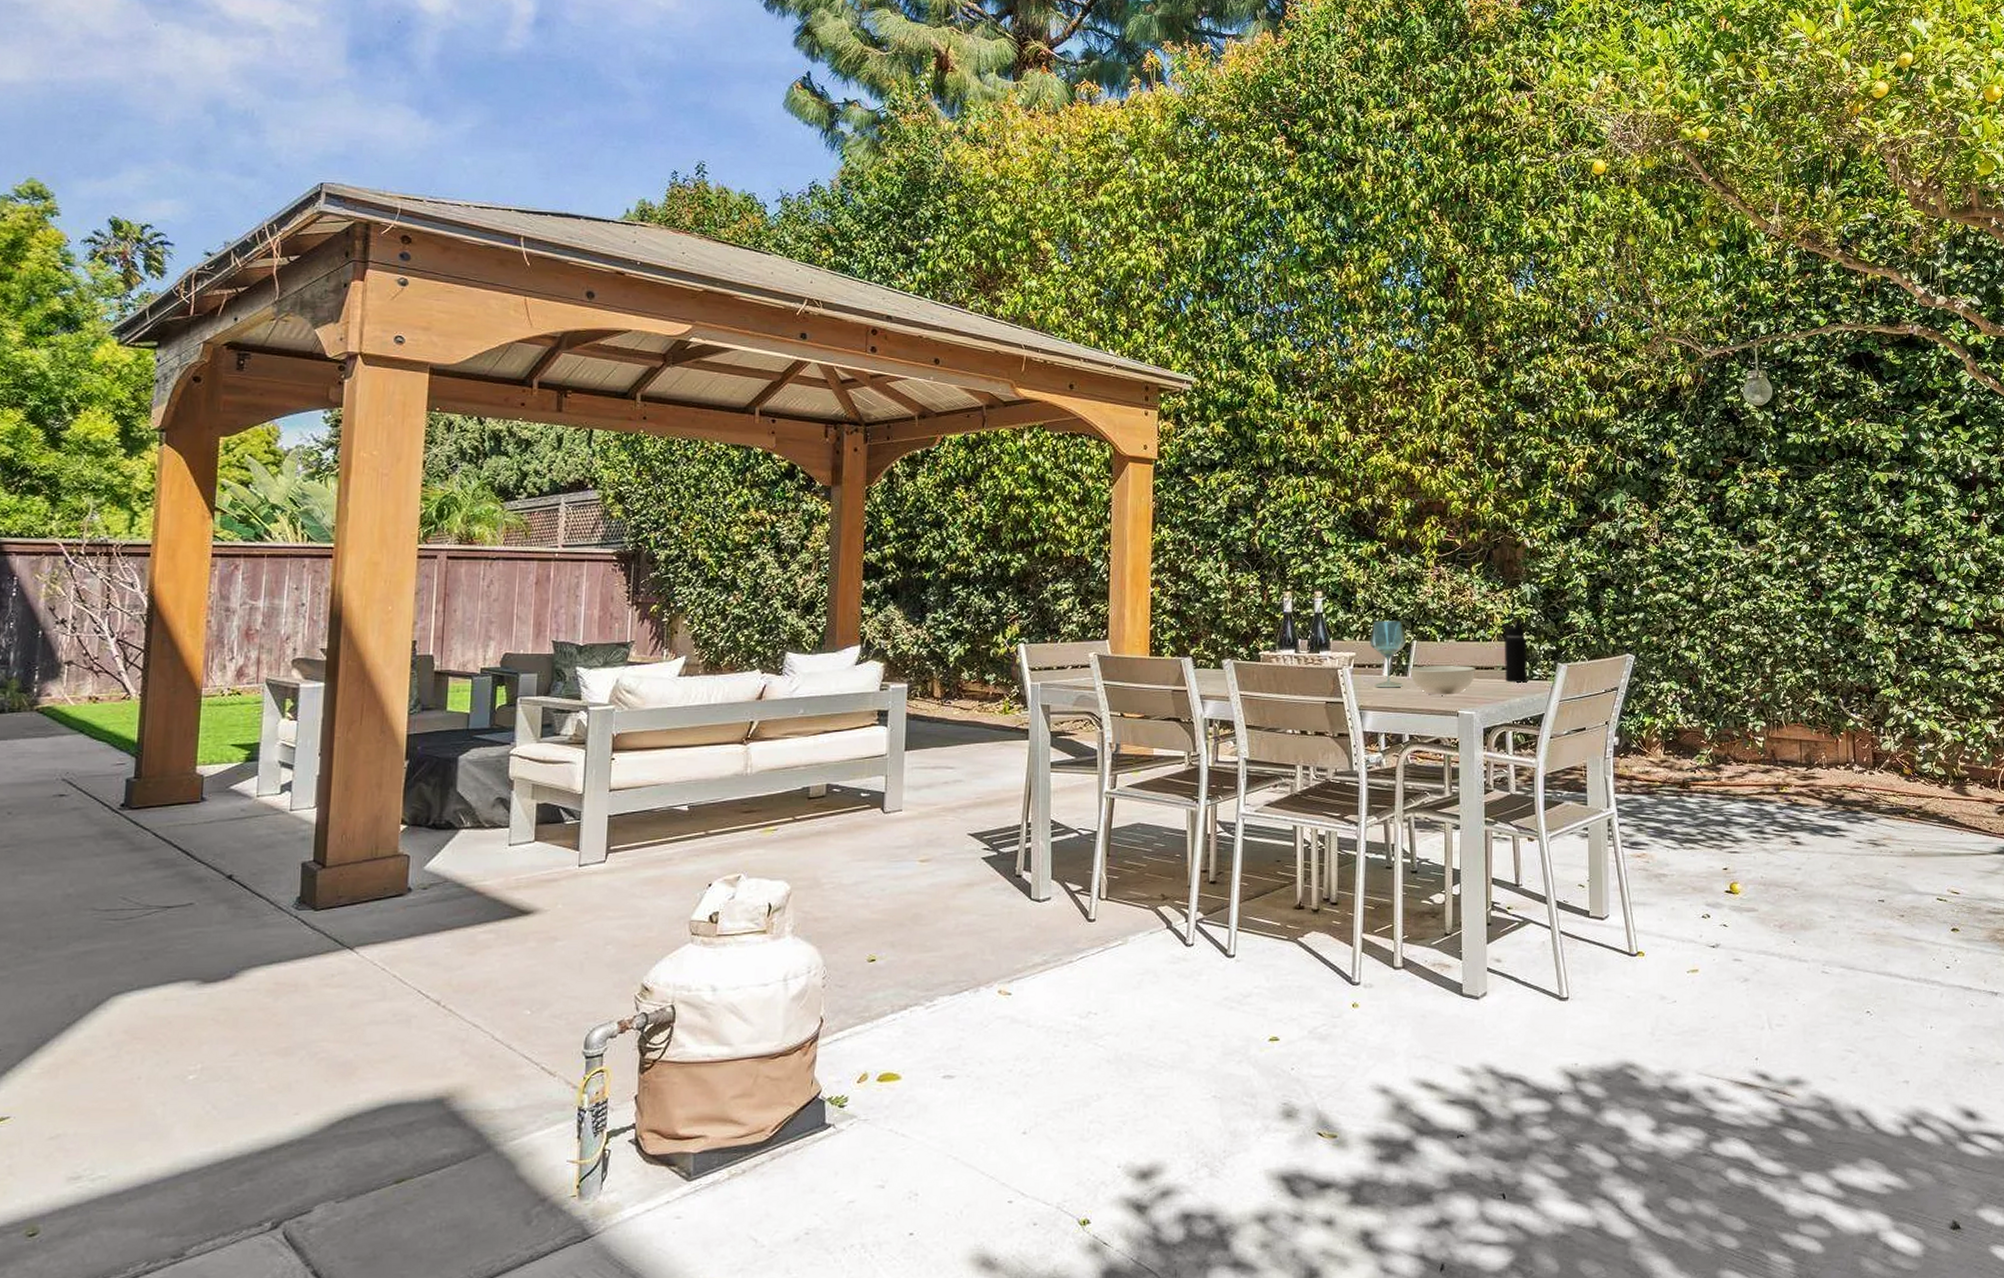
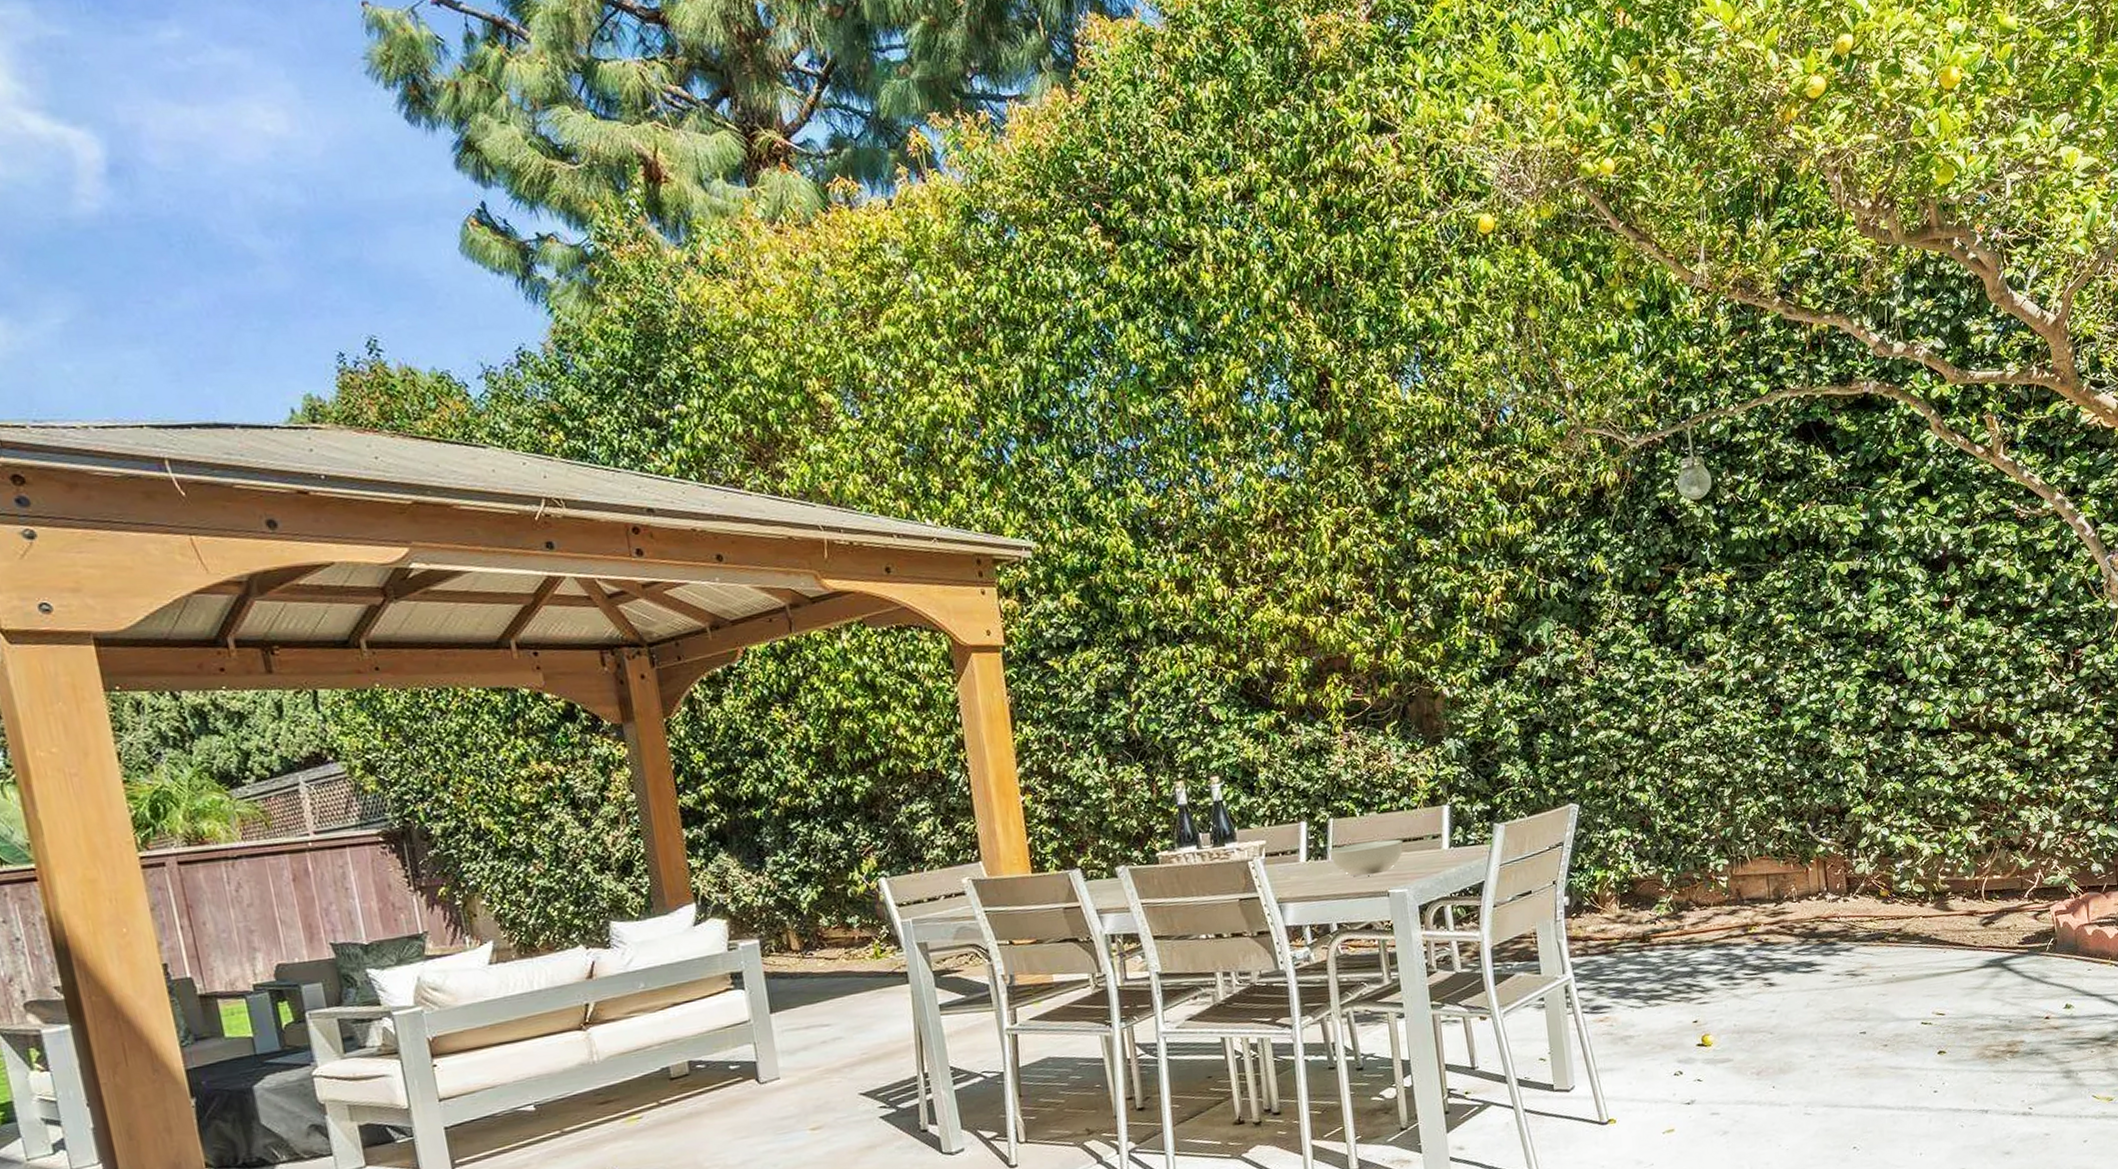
wine glass: present [1370,620,1406,688] -> none [1279,798,1324,877]
water bottle: present [1500,618,1527,683] -> none [1425,779,1462,852]

